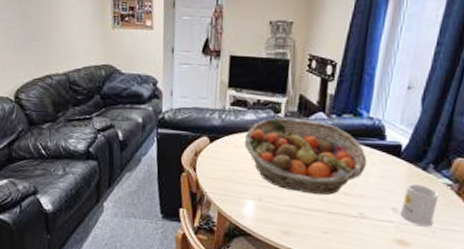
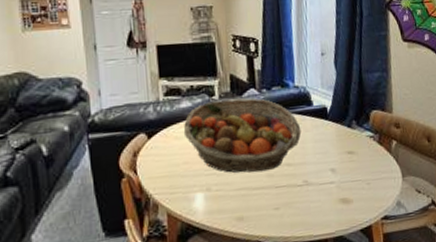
mug: present [400,183,439,226] -> none [338,141,366,181]

